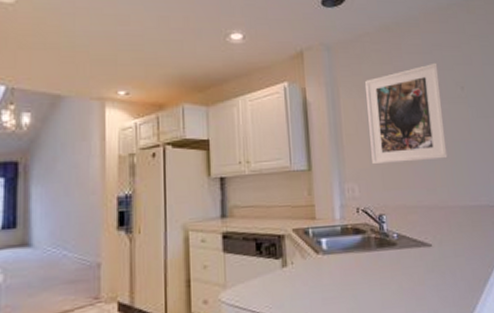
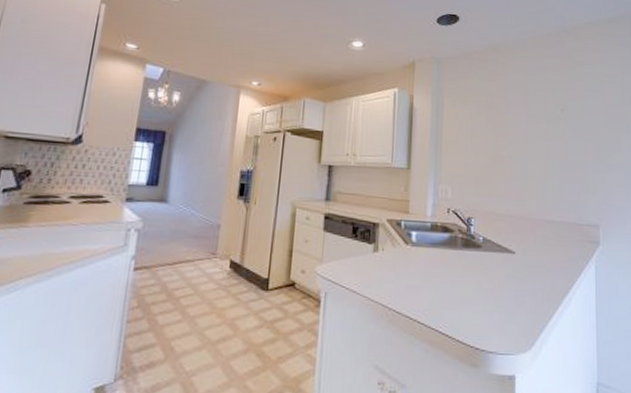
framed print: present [365,62,449,165] -> none [467,84,541,174]

